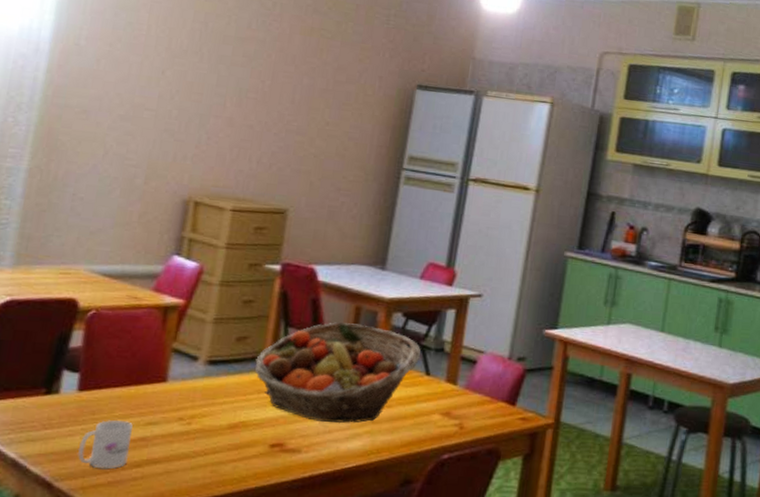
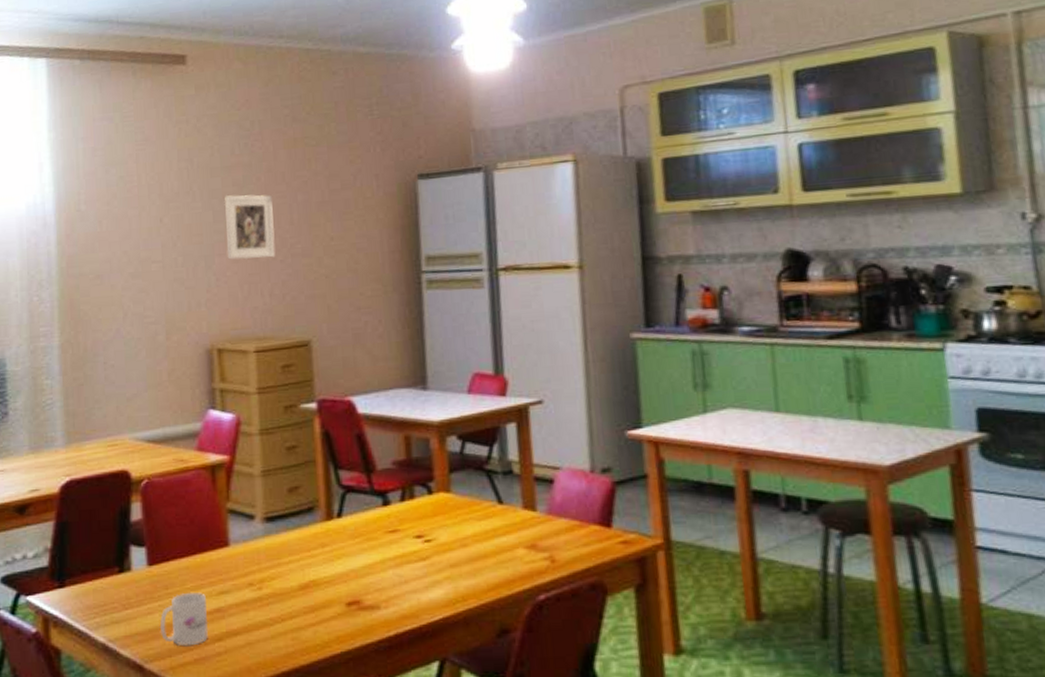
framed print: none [223,64,280,129] -> present [224,194,276,260]
fruit basket: present [254,322,421,424] -> none [312,455,488,572]

